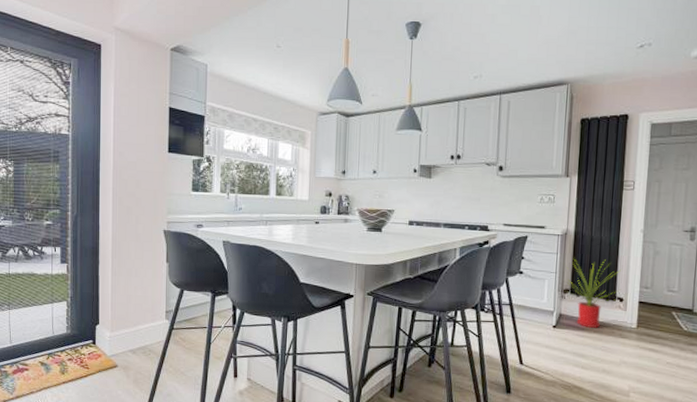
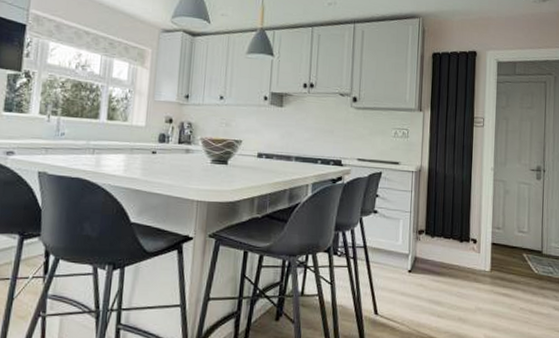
house plant: present [566,259,622,329] -> none [421,198,475,273]

